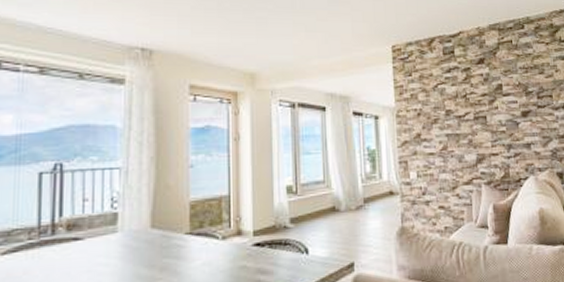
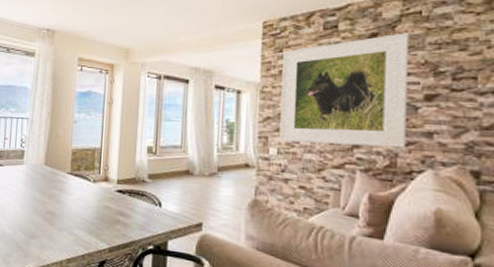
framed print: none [412,58,514,163] -> present [279,33,409,148]

